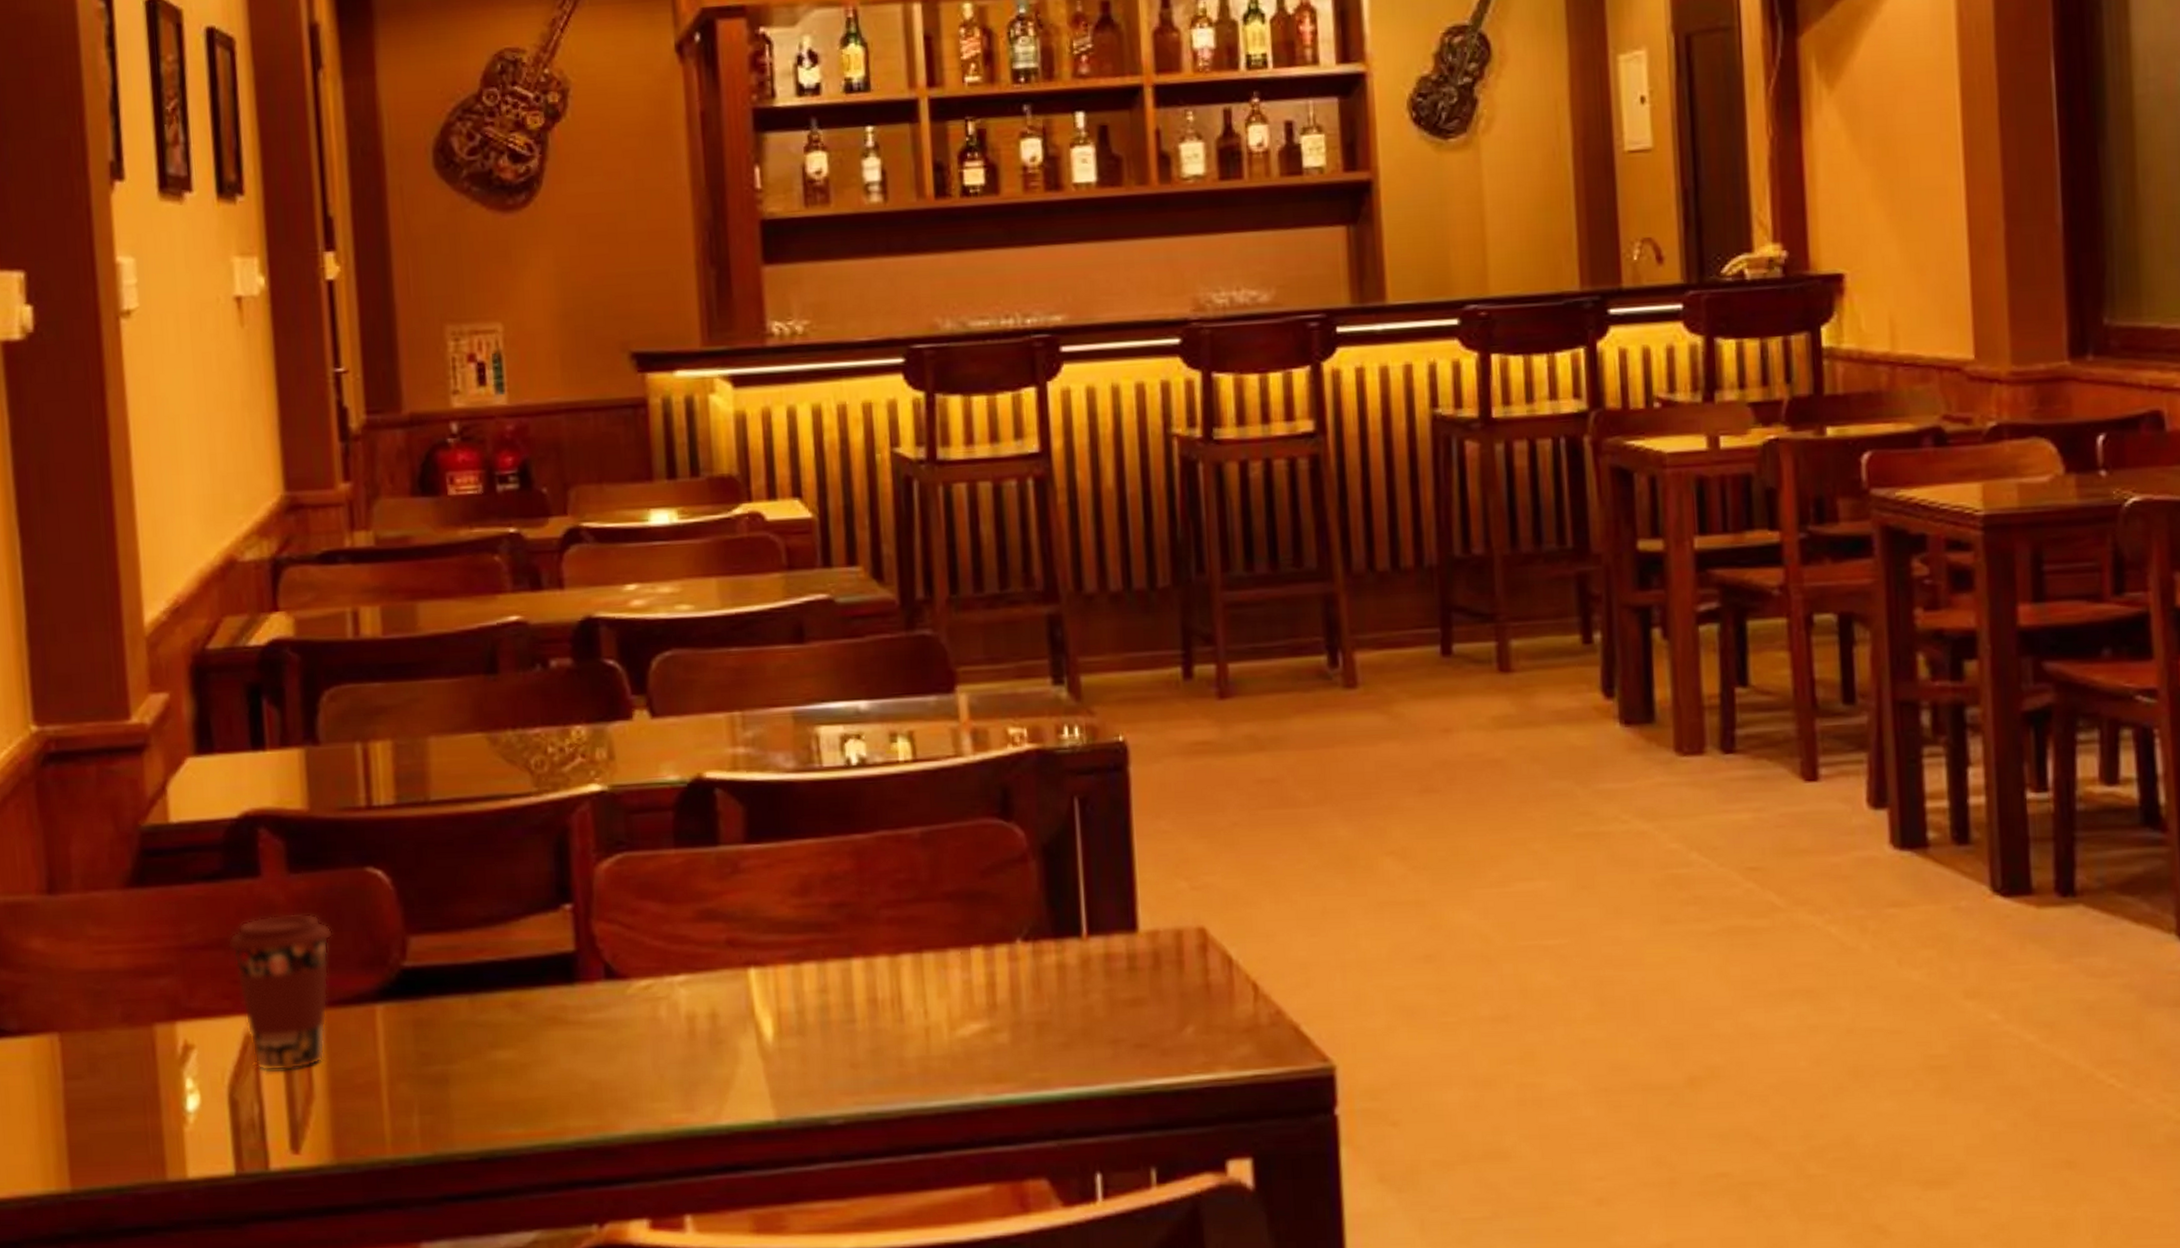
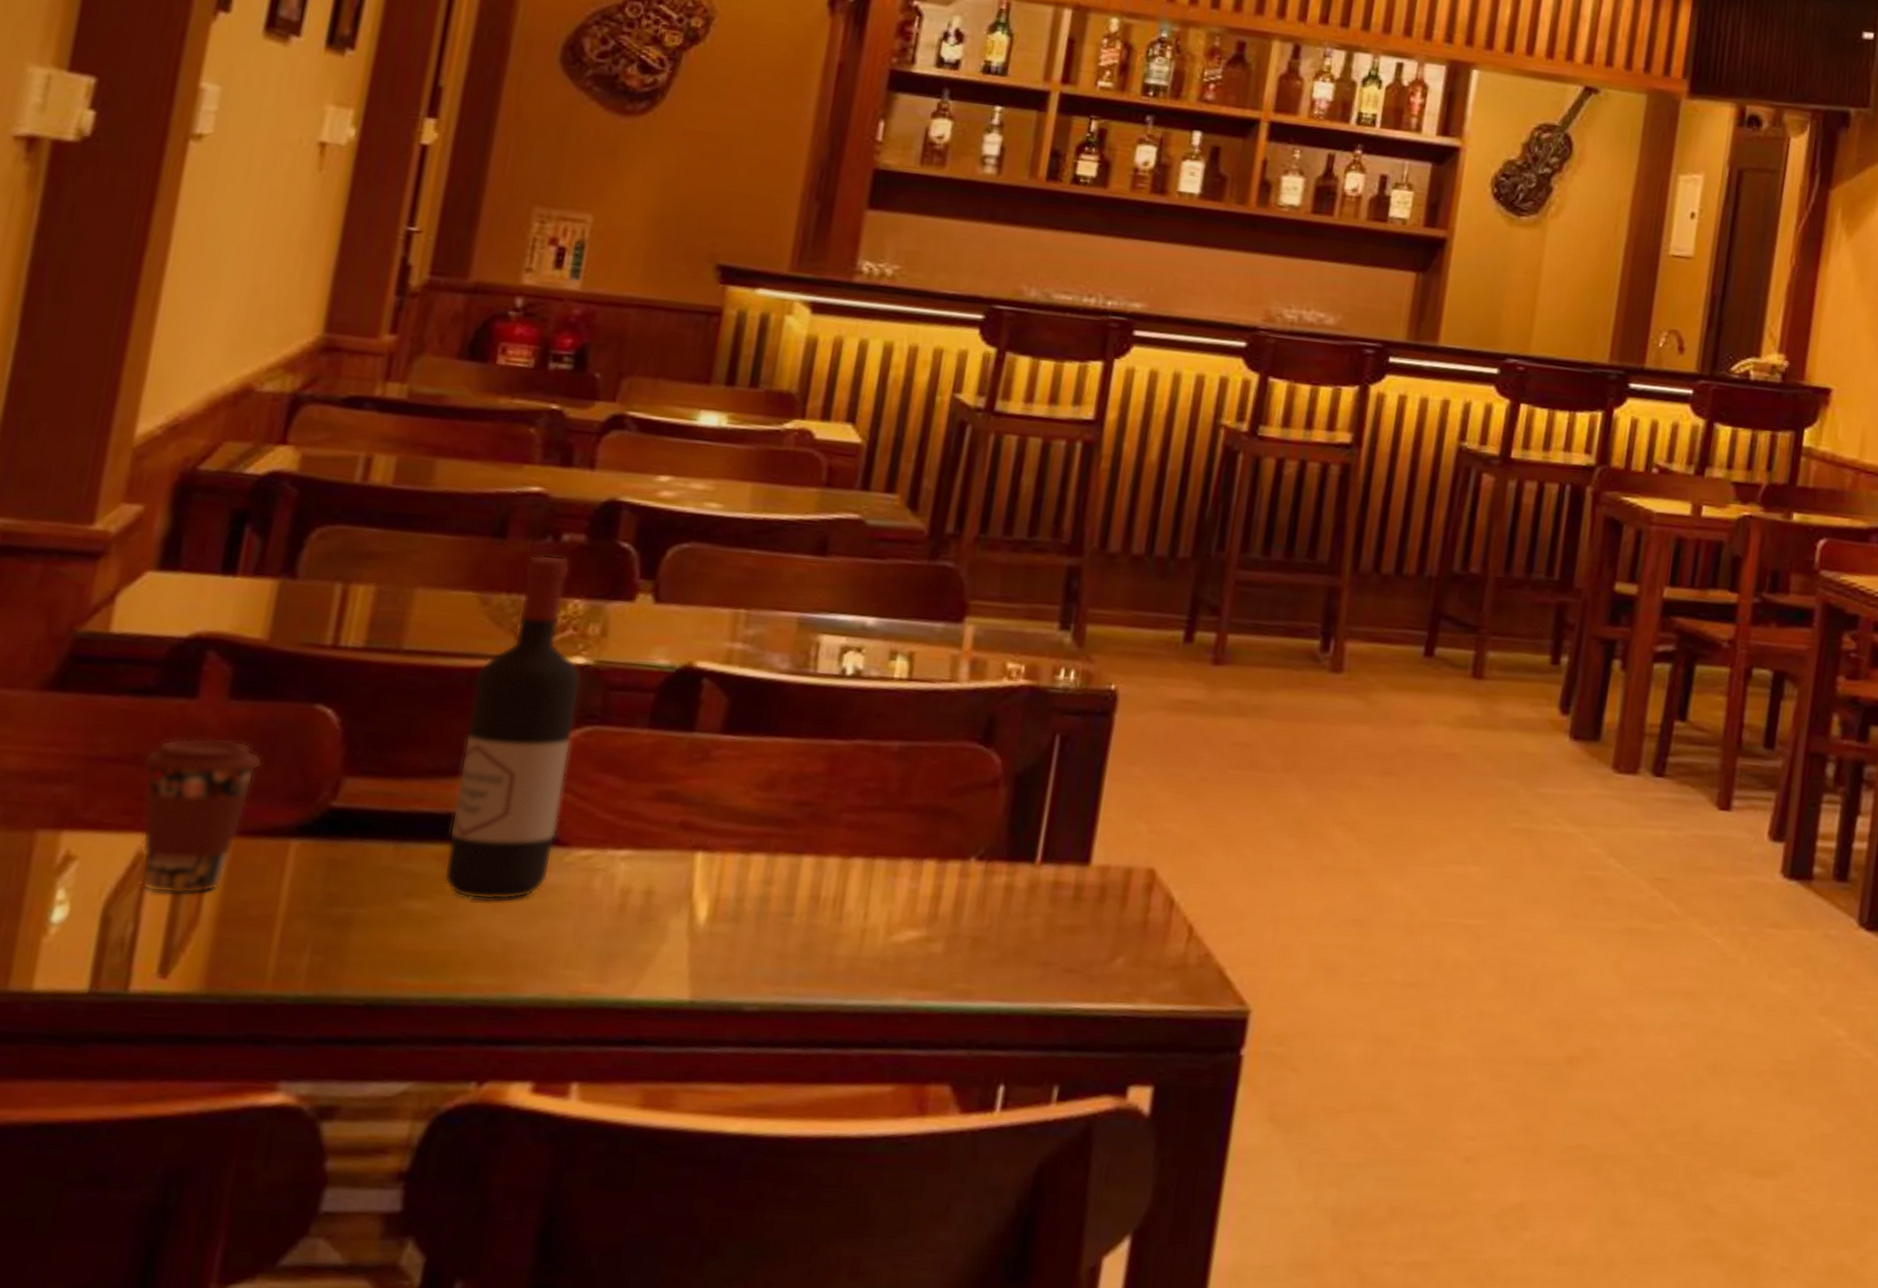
wine bottle: none [503,683,616,1043] -> present [443,555,583,901]

